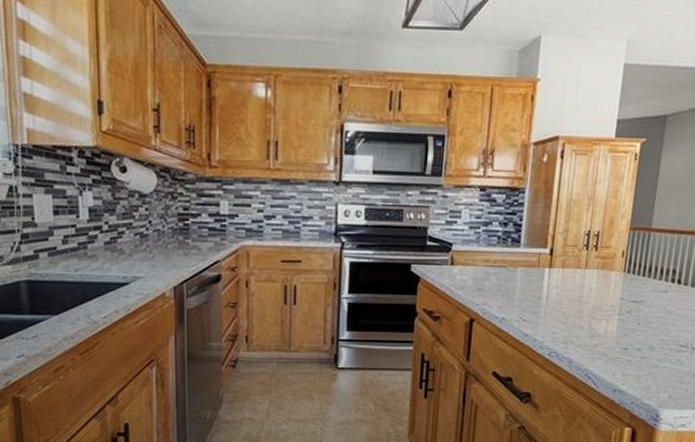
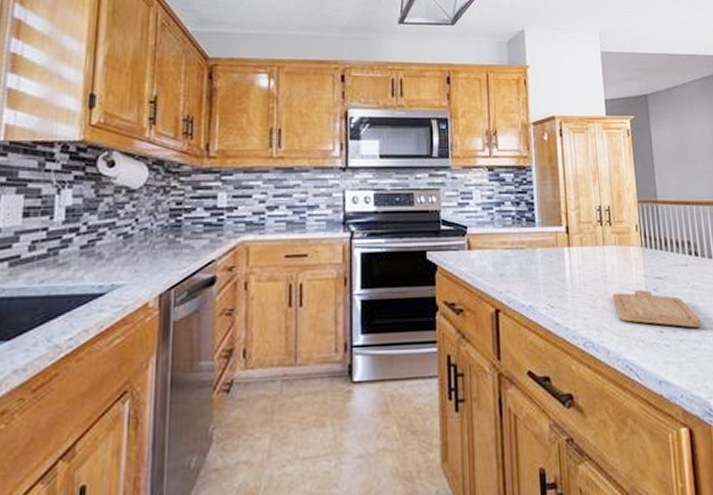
chopping board: none [584,311,668,348] -> present [612,290,701,328]

